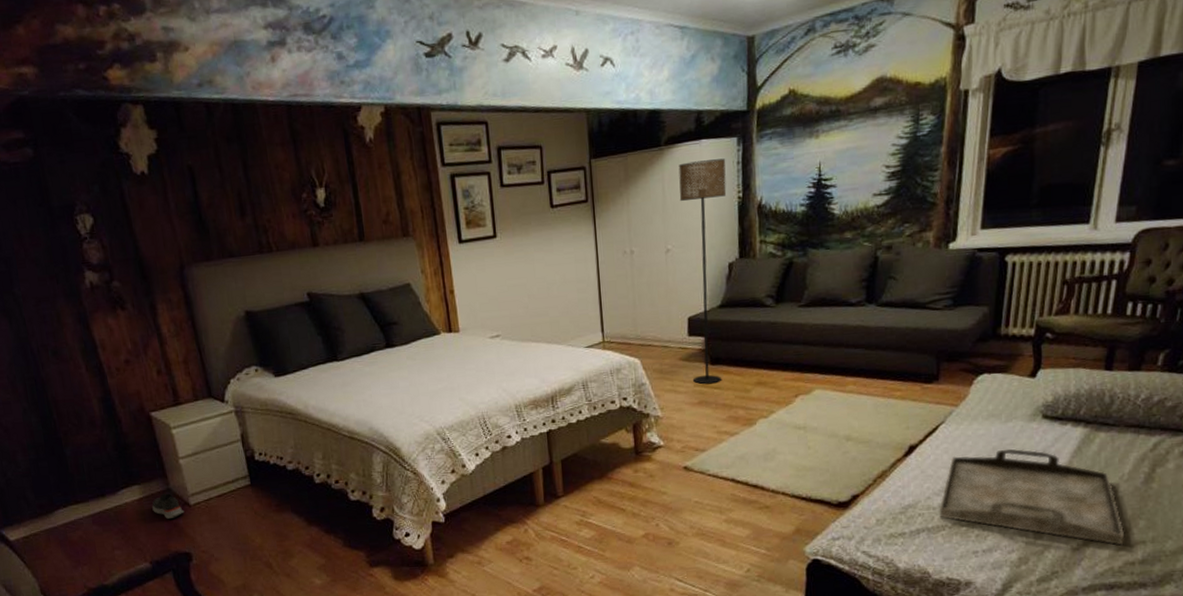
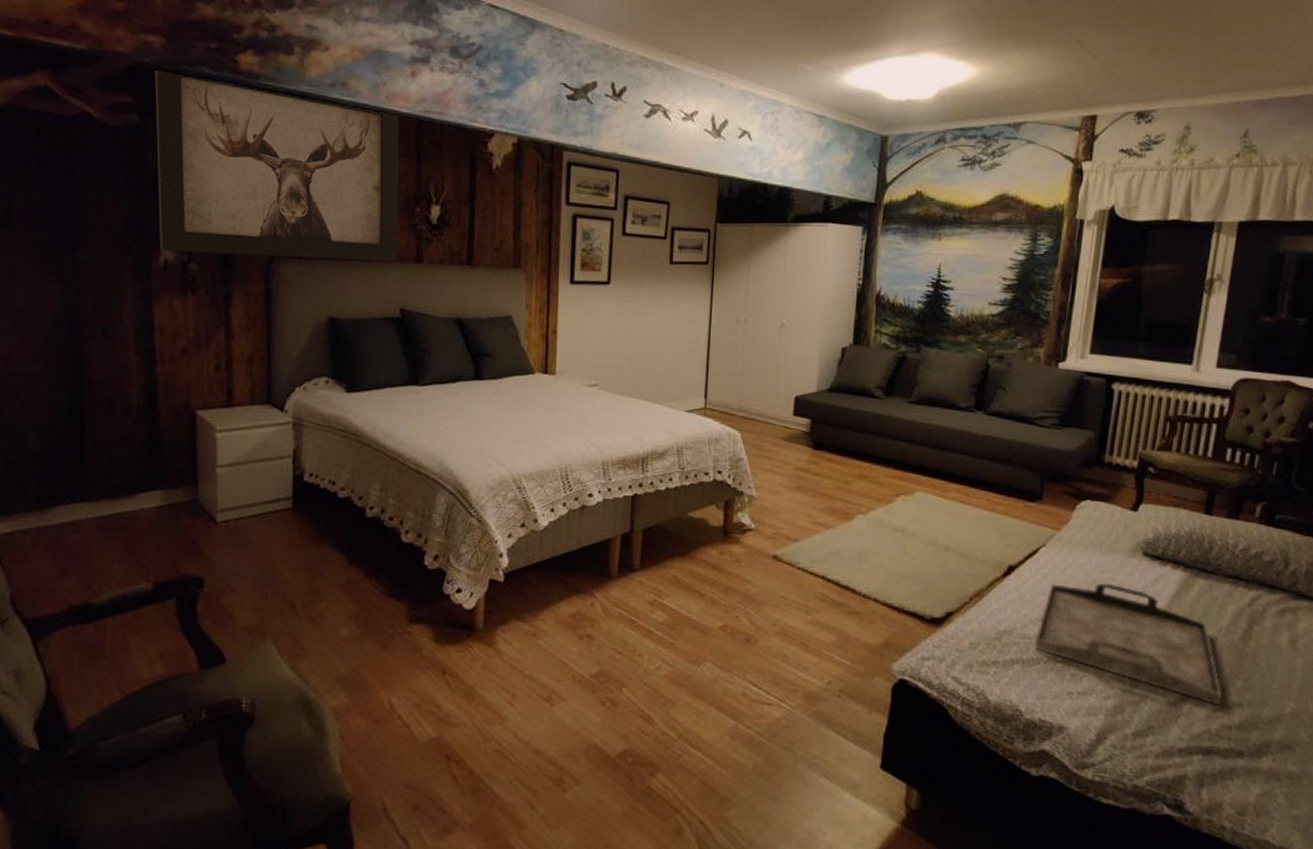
wall art: none [35,101,295,275] -> present [154,71,400,262]
shoe: present [152,493,185,520] -> none [171,504,208,536]
floor lamp: present [678,158,727,384] -> none [793,242,850,470]

